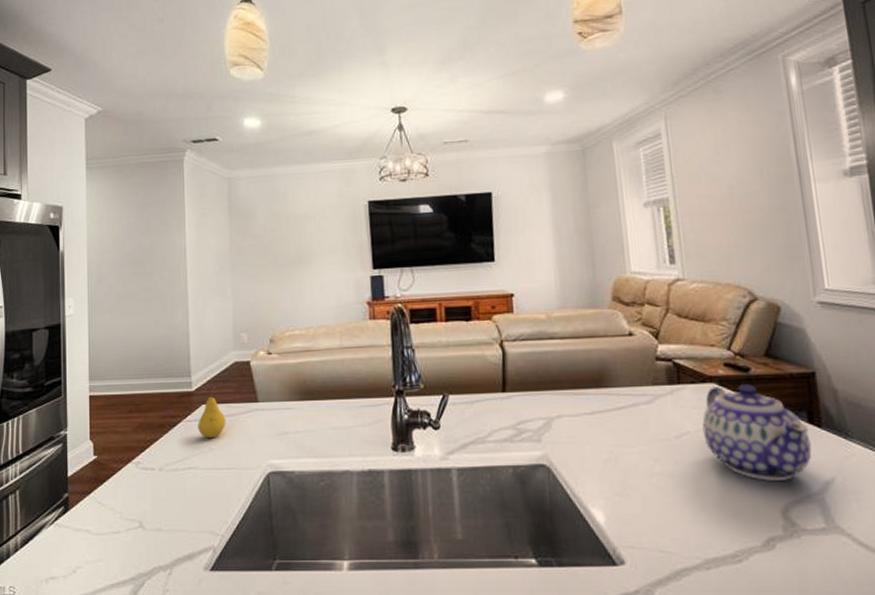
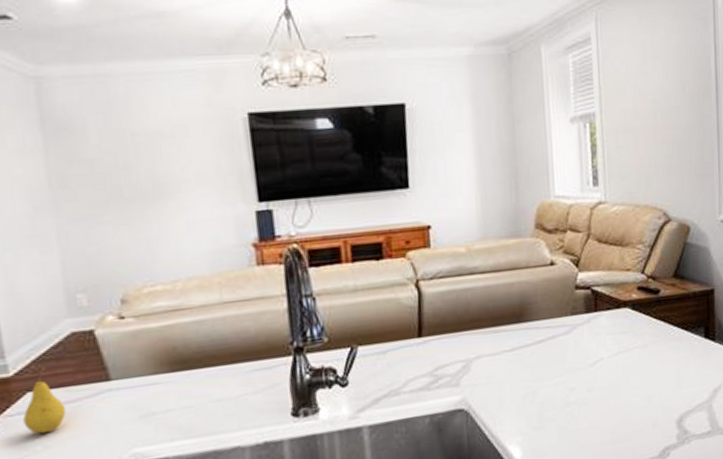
teapot: present [702,384,812,481] -> none [615,306,705,396]

